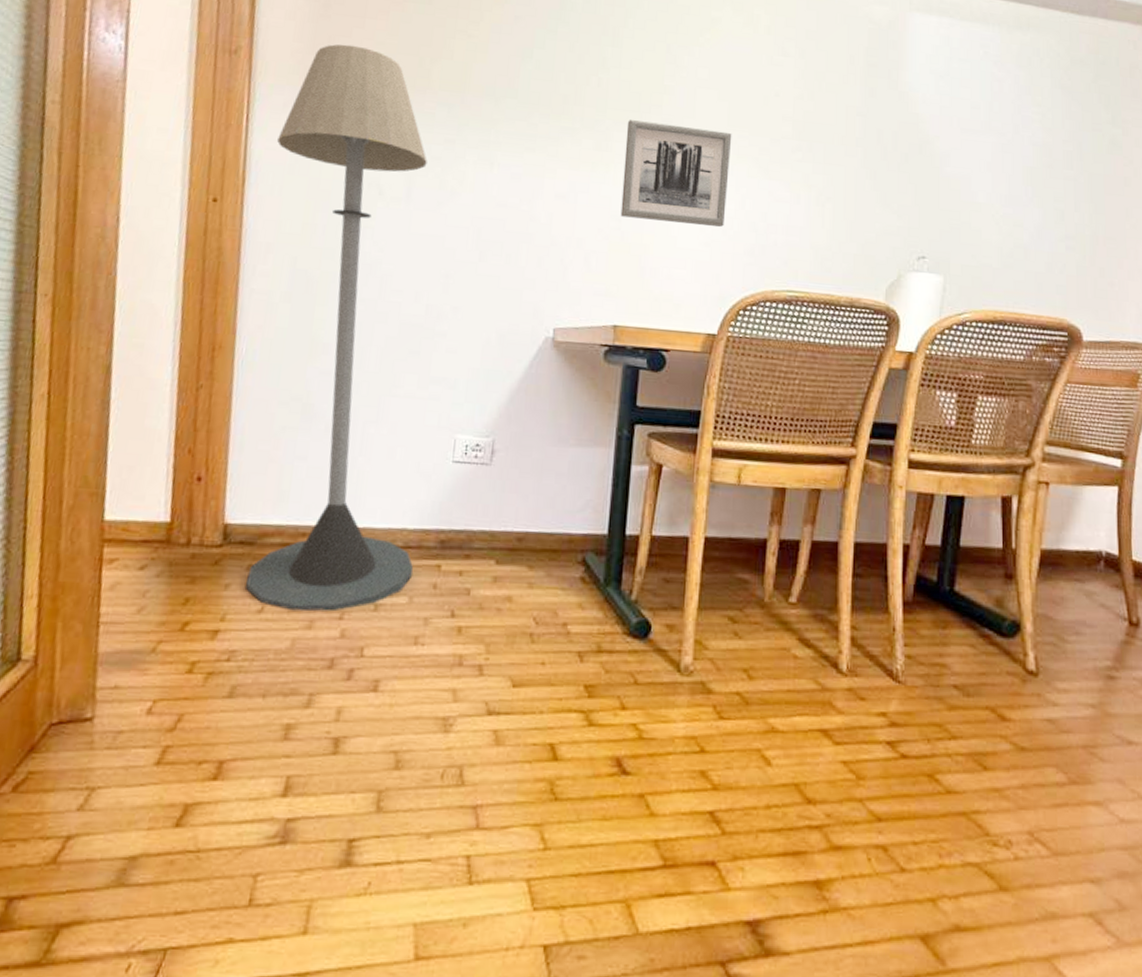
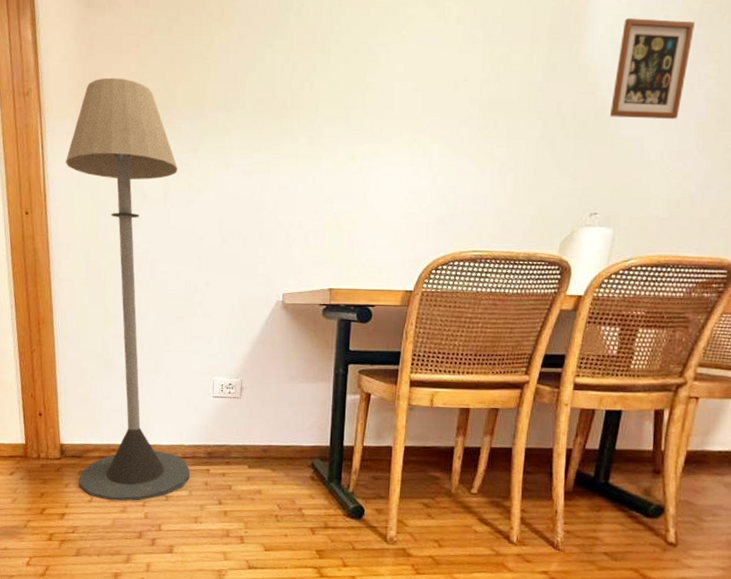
wall art: present [620,119,732,228] -> none [332,115,426,202]
picture frame: none [933,50,1014,161] -> present [609,18,695,119]

